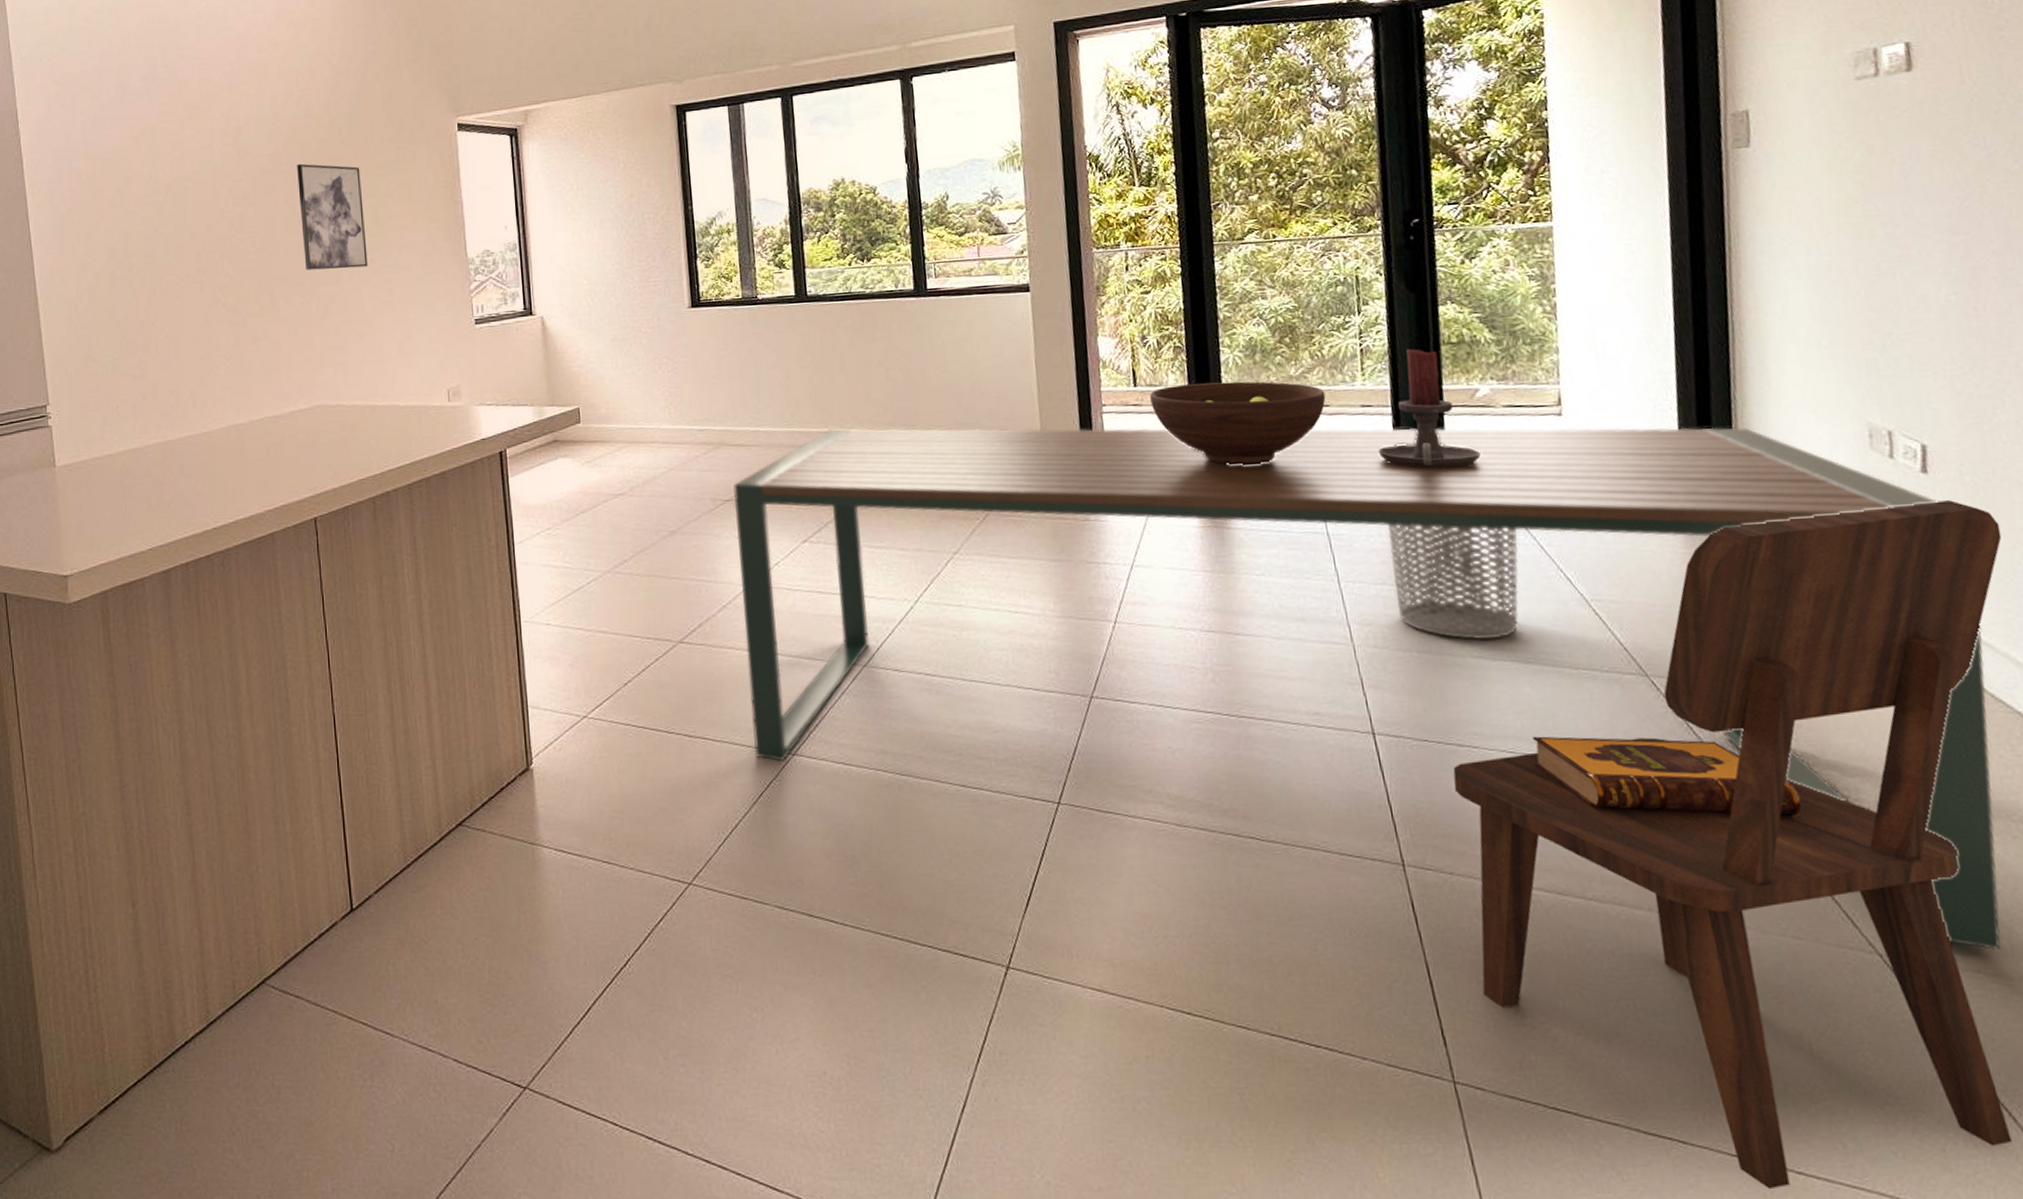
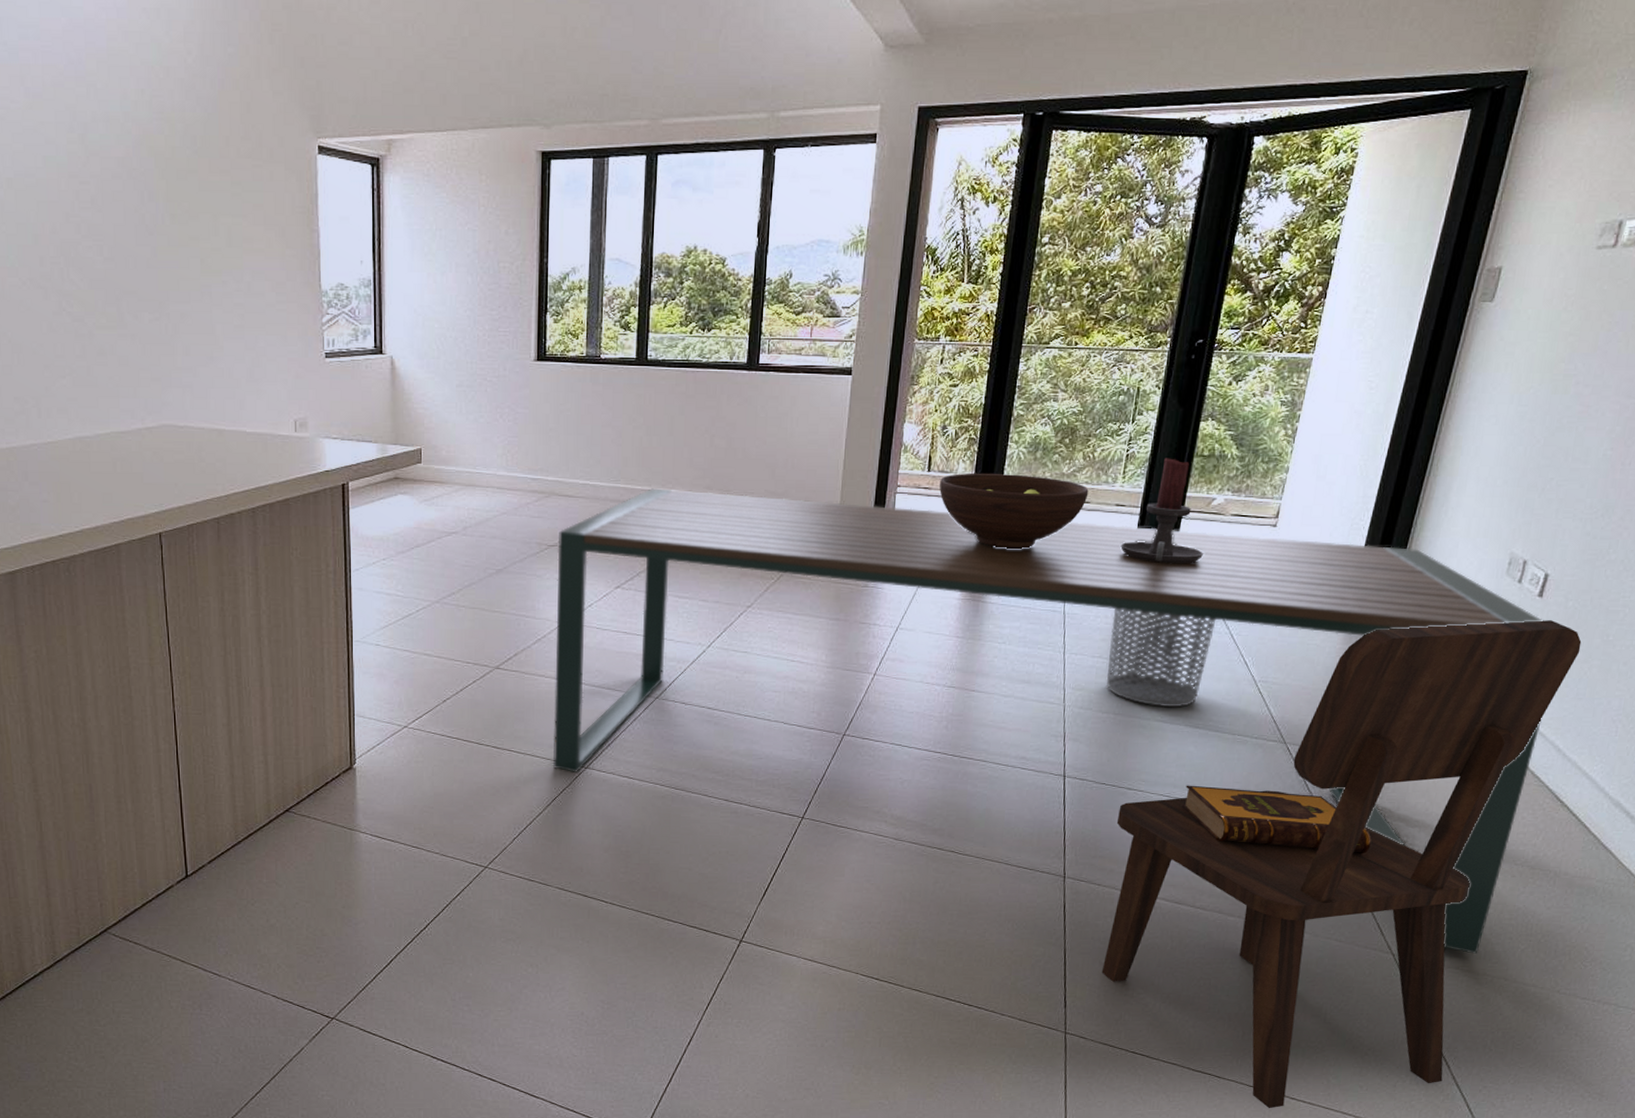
wall art: present [297,163,368,271] -> none [148,171,220,289]

